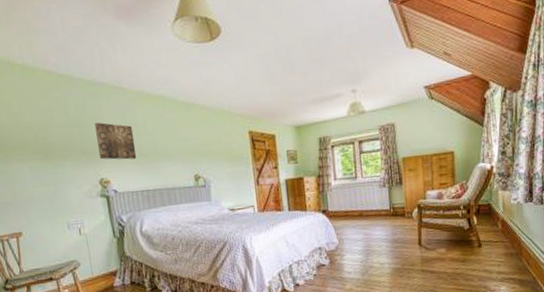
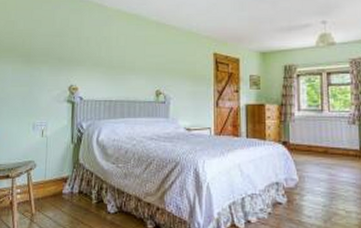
wall art: present [95,122,137,160] -> none [73,33,107,70]

